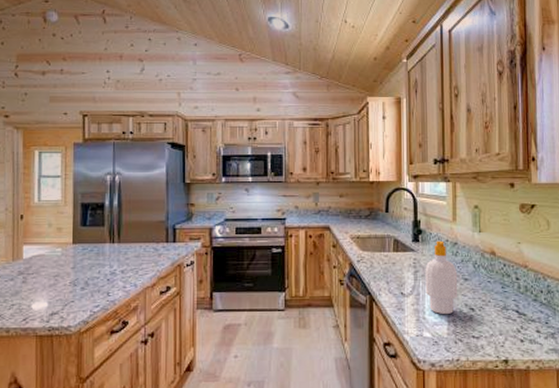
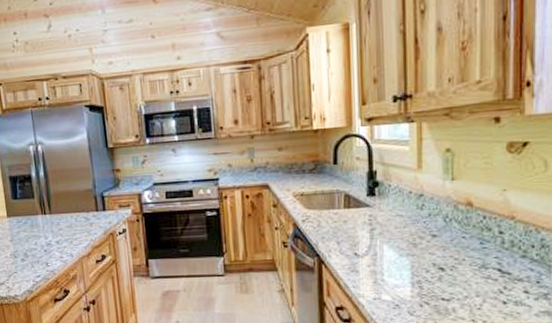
soap bottle: present [425,240,458,315] -> none [383,192,424,276]

